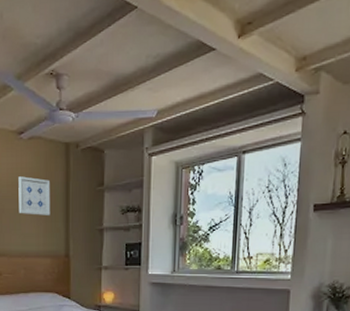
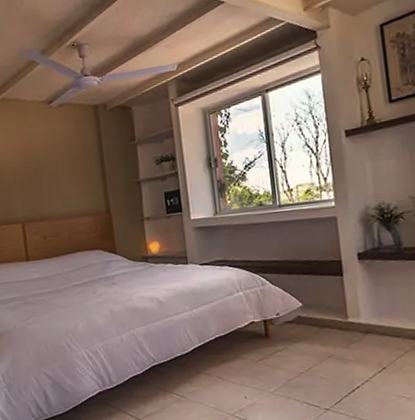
wall art: present [18,176,51,215] -> none [52,141,87,178]

